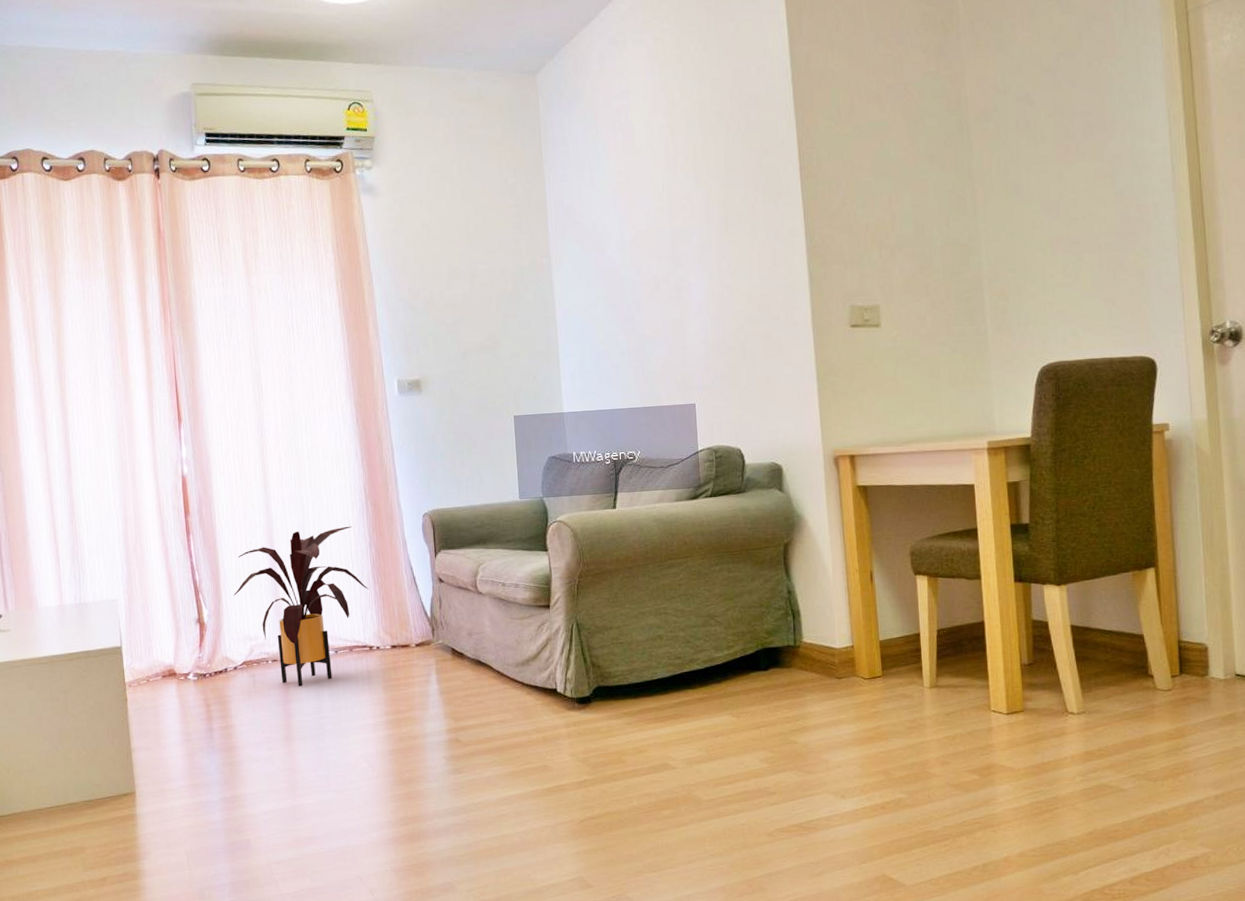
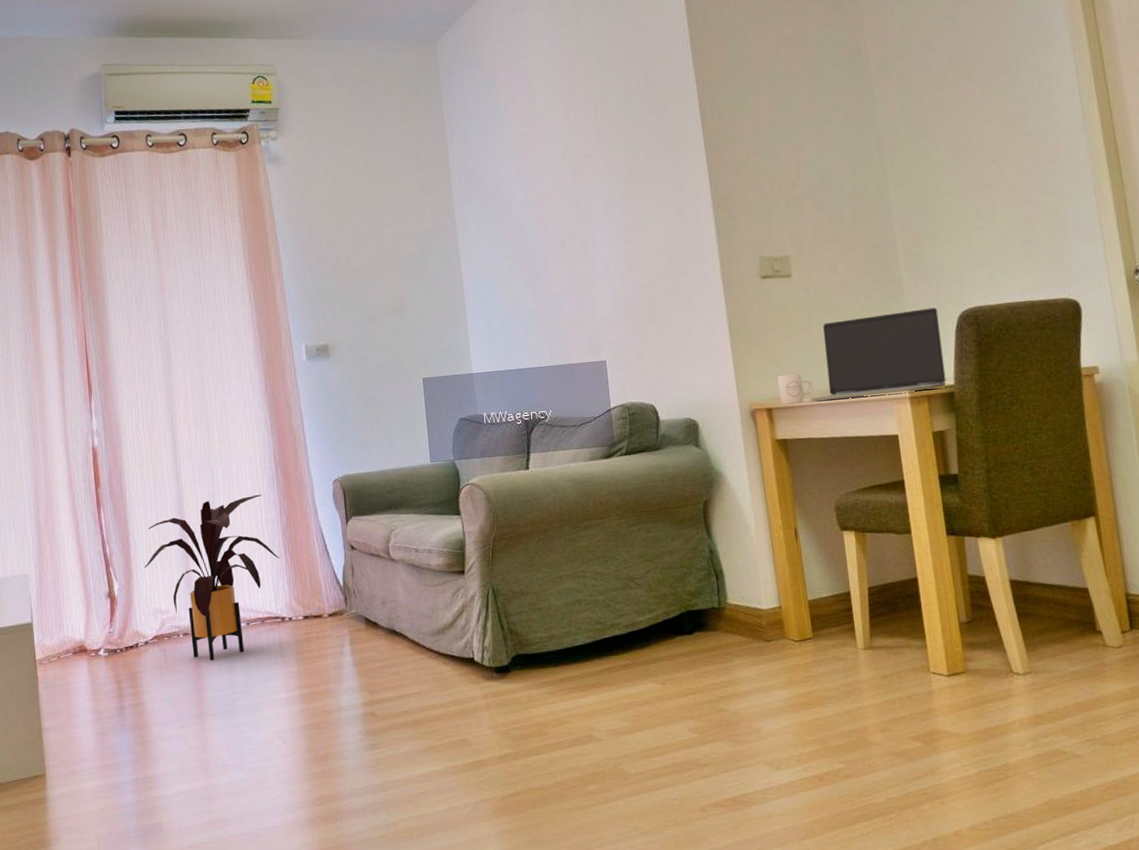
mug: none [861,422,895,452] -> present [777,373,813,405]
laptop: none [892,361,1024,450] -> present [810,307,946,402]

